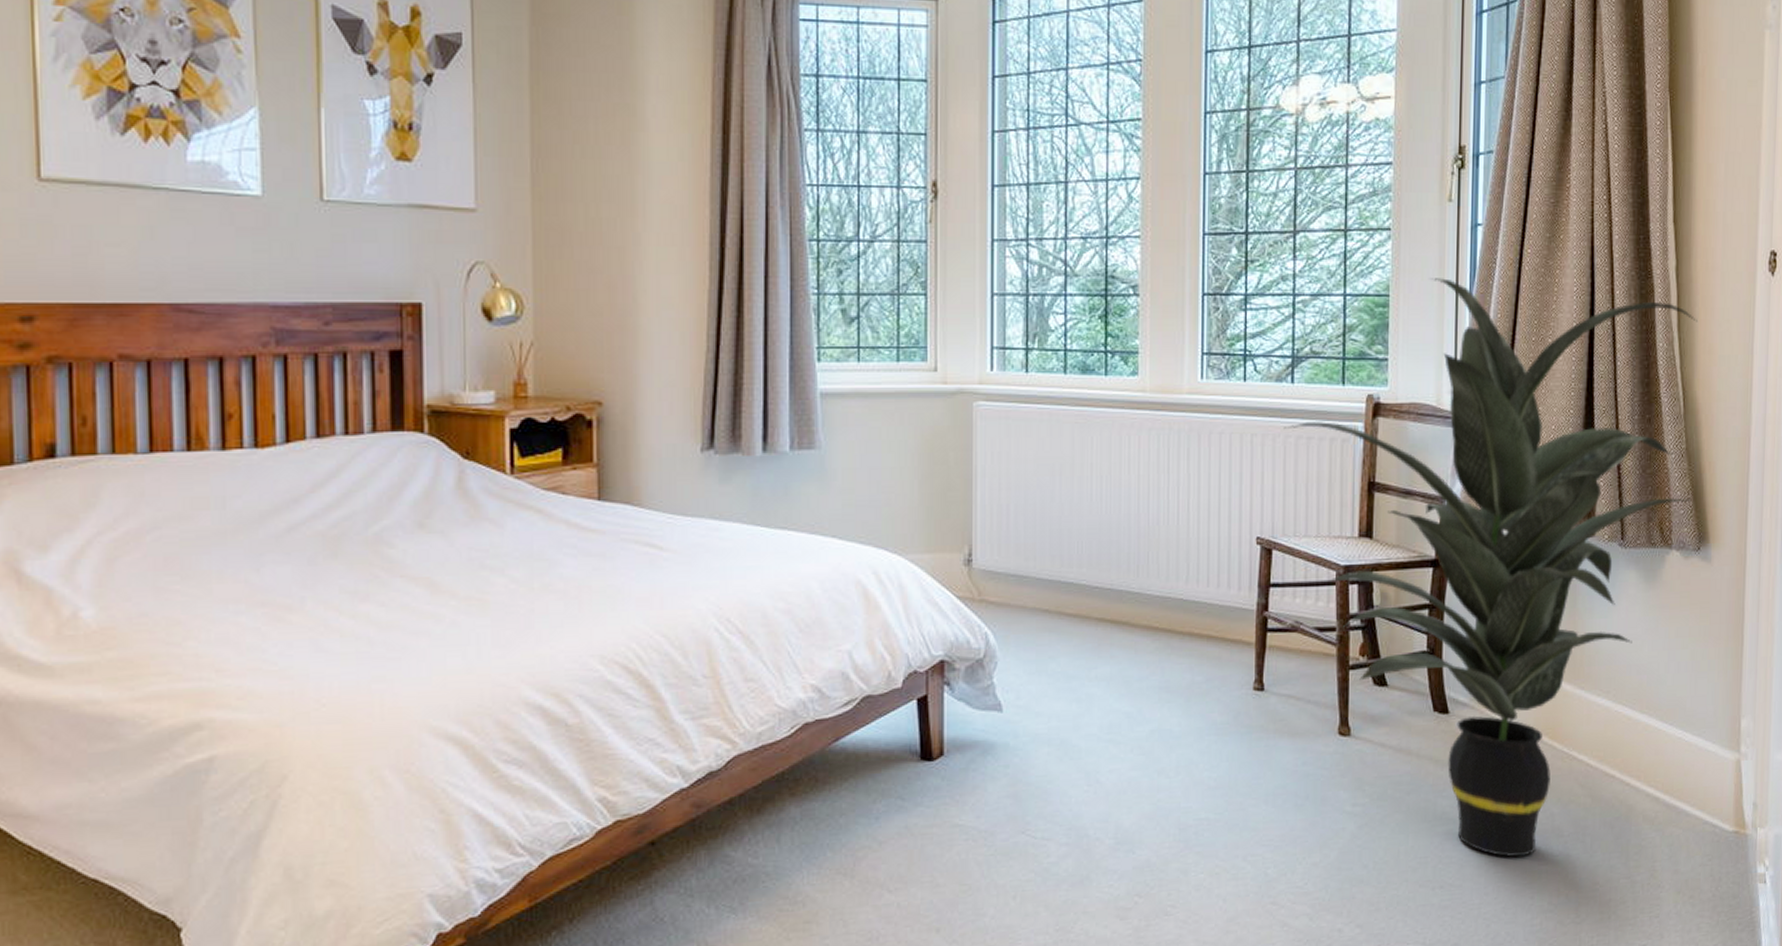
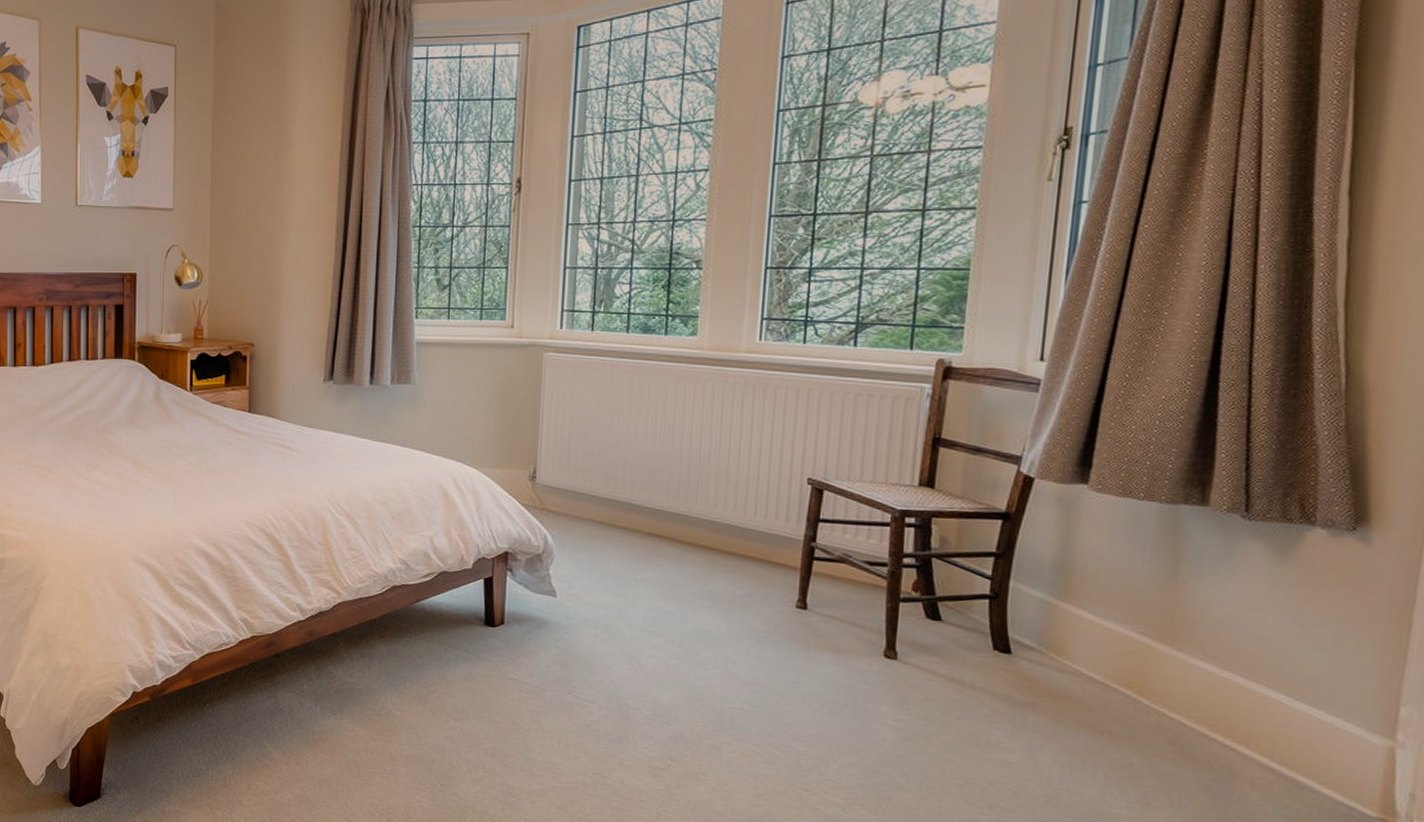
indoor plant: present [1283,278,1698,857] -> none [842,253,1375,797]

